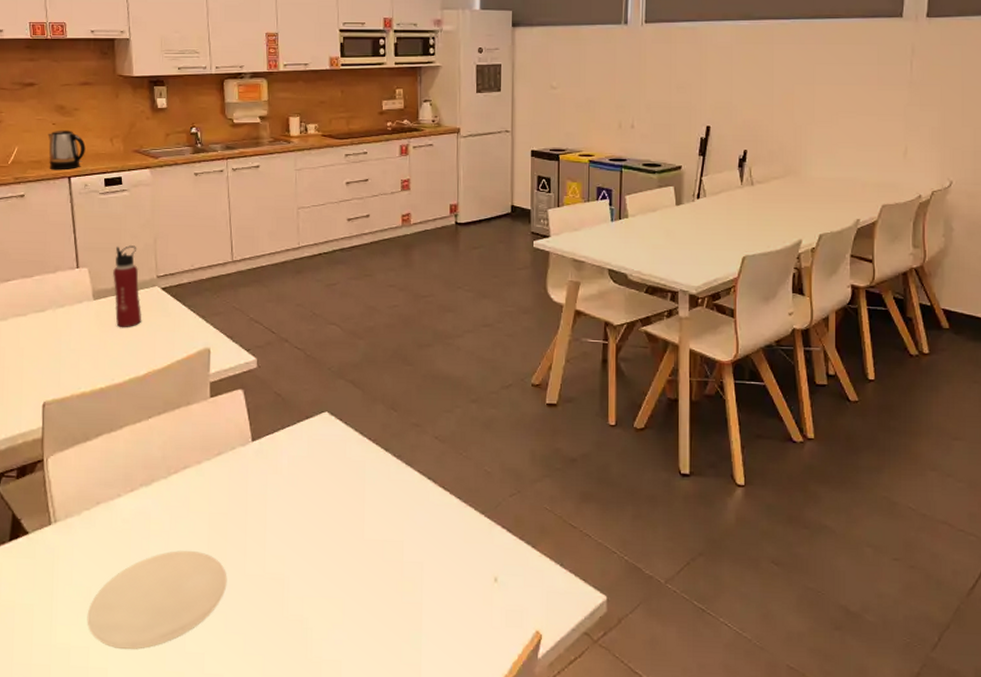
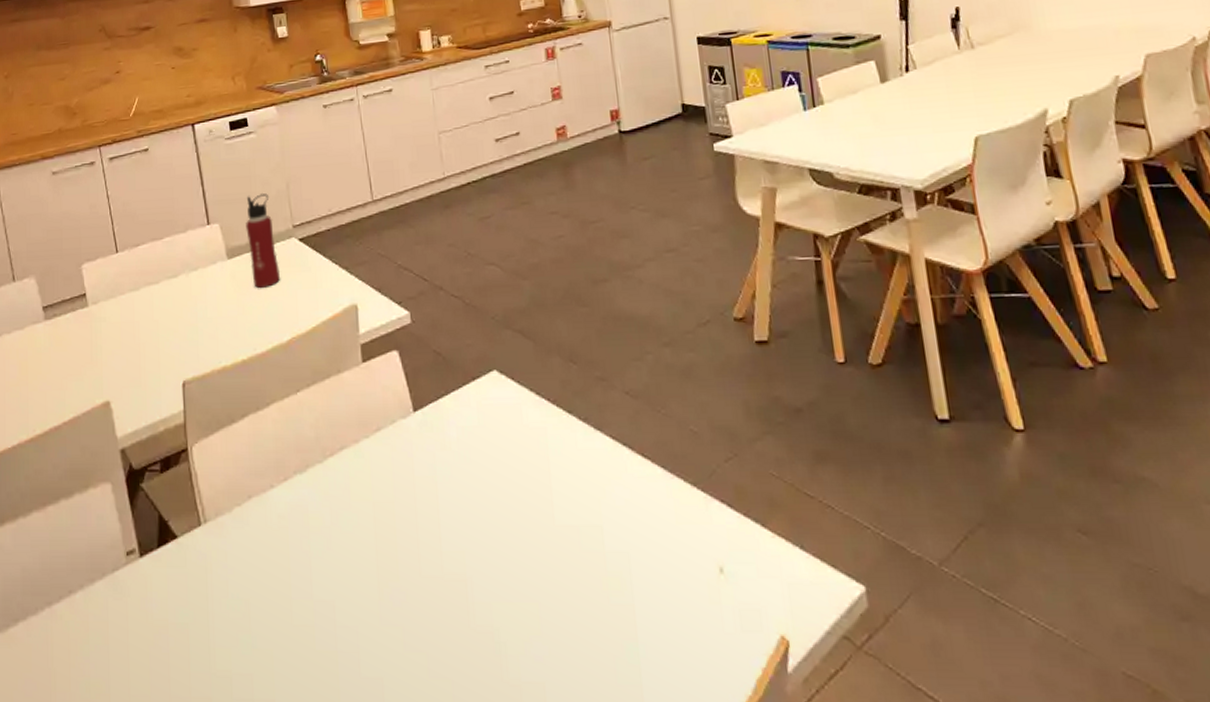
kettle: present [48,130,86,170] -> none [168,72,207,119]
plate: present [87,551,227,650] -> none [247,550,402,676]

